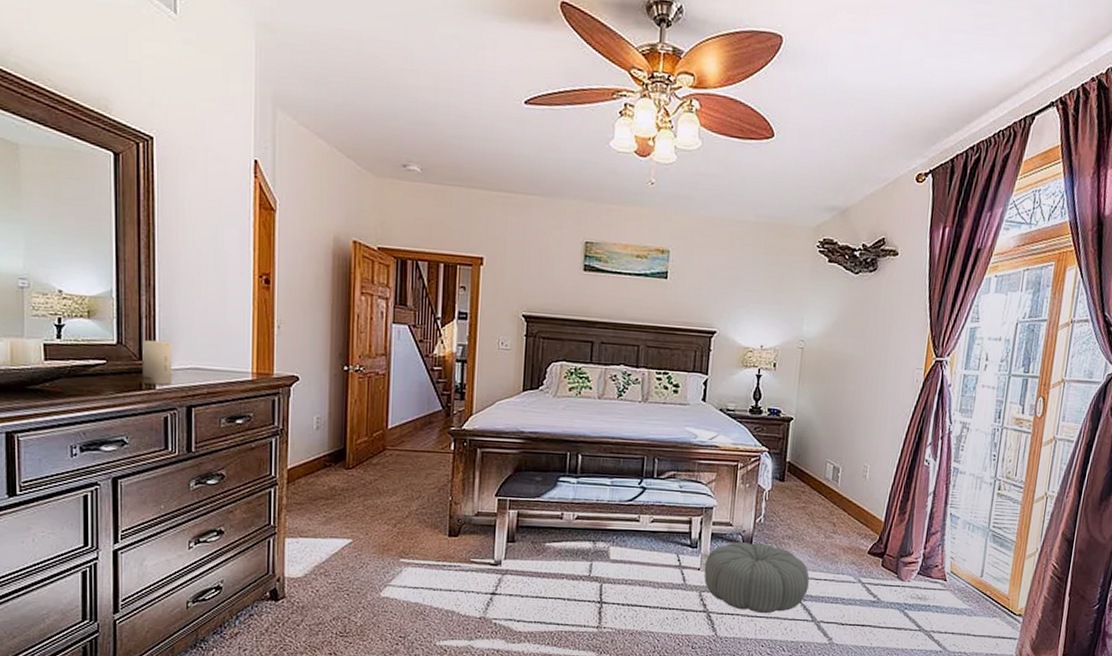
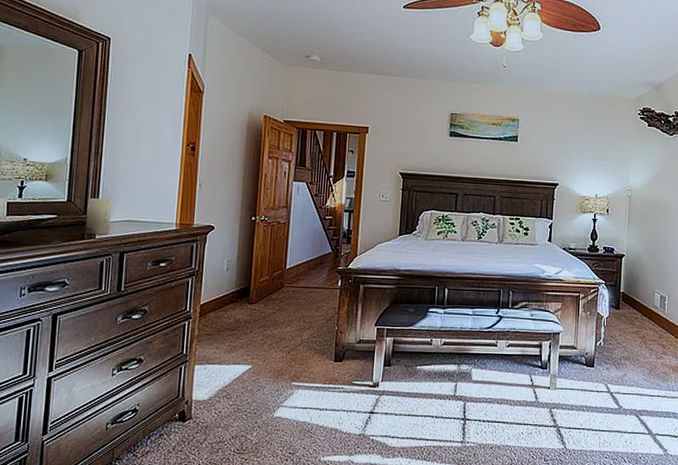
pouf: present [704,542,810,614] -> none [553,363,645,428]

